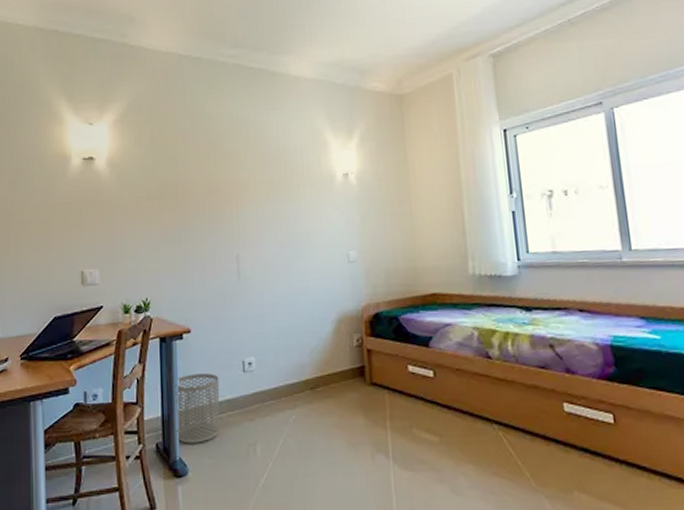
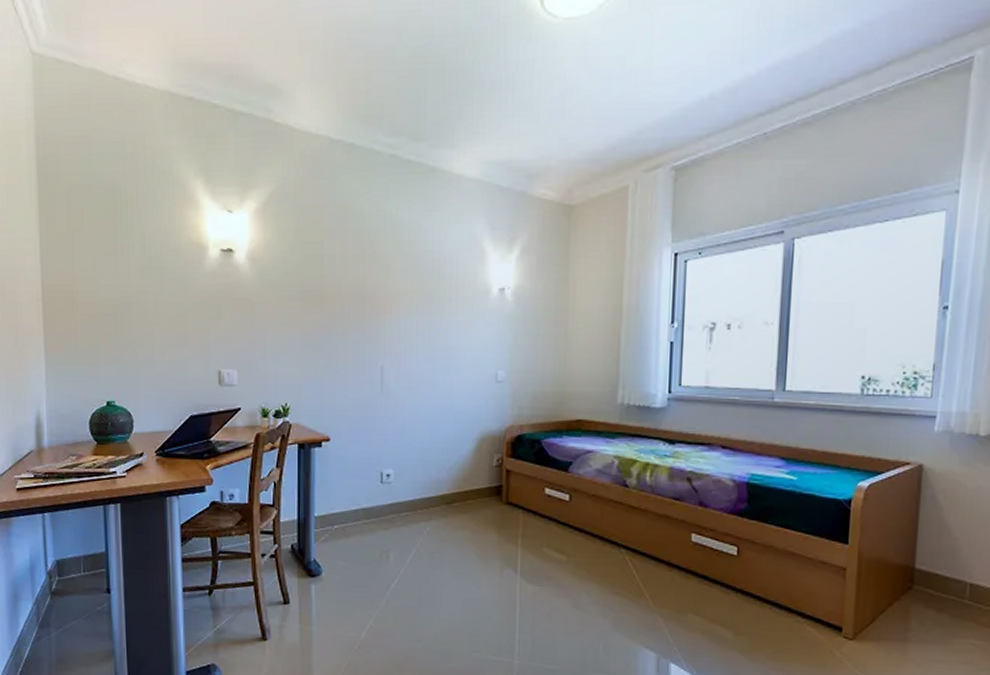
waste bin: present [175,373,220,444] -> none [311,481,356,547]

